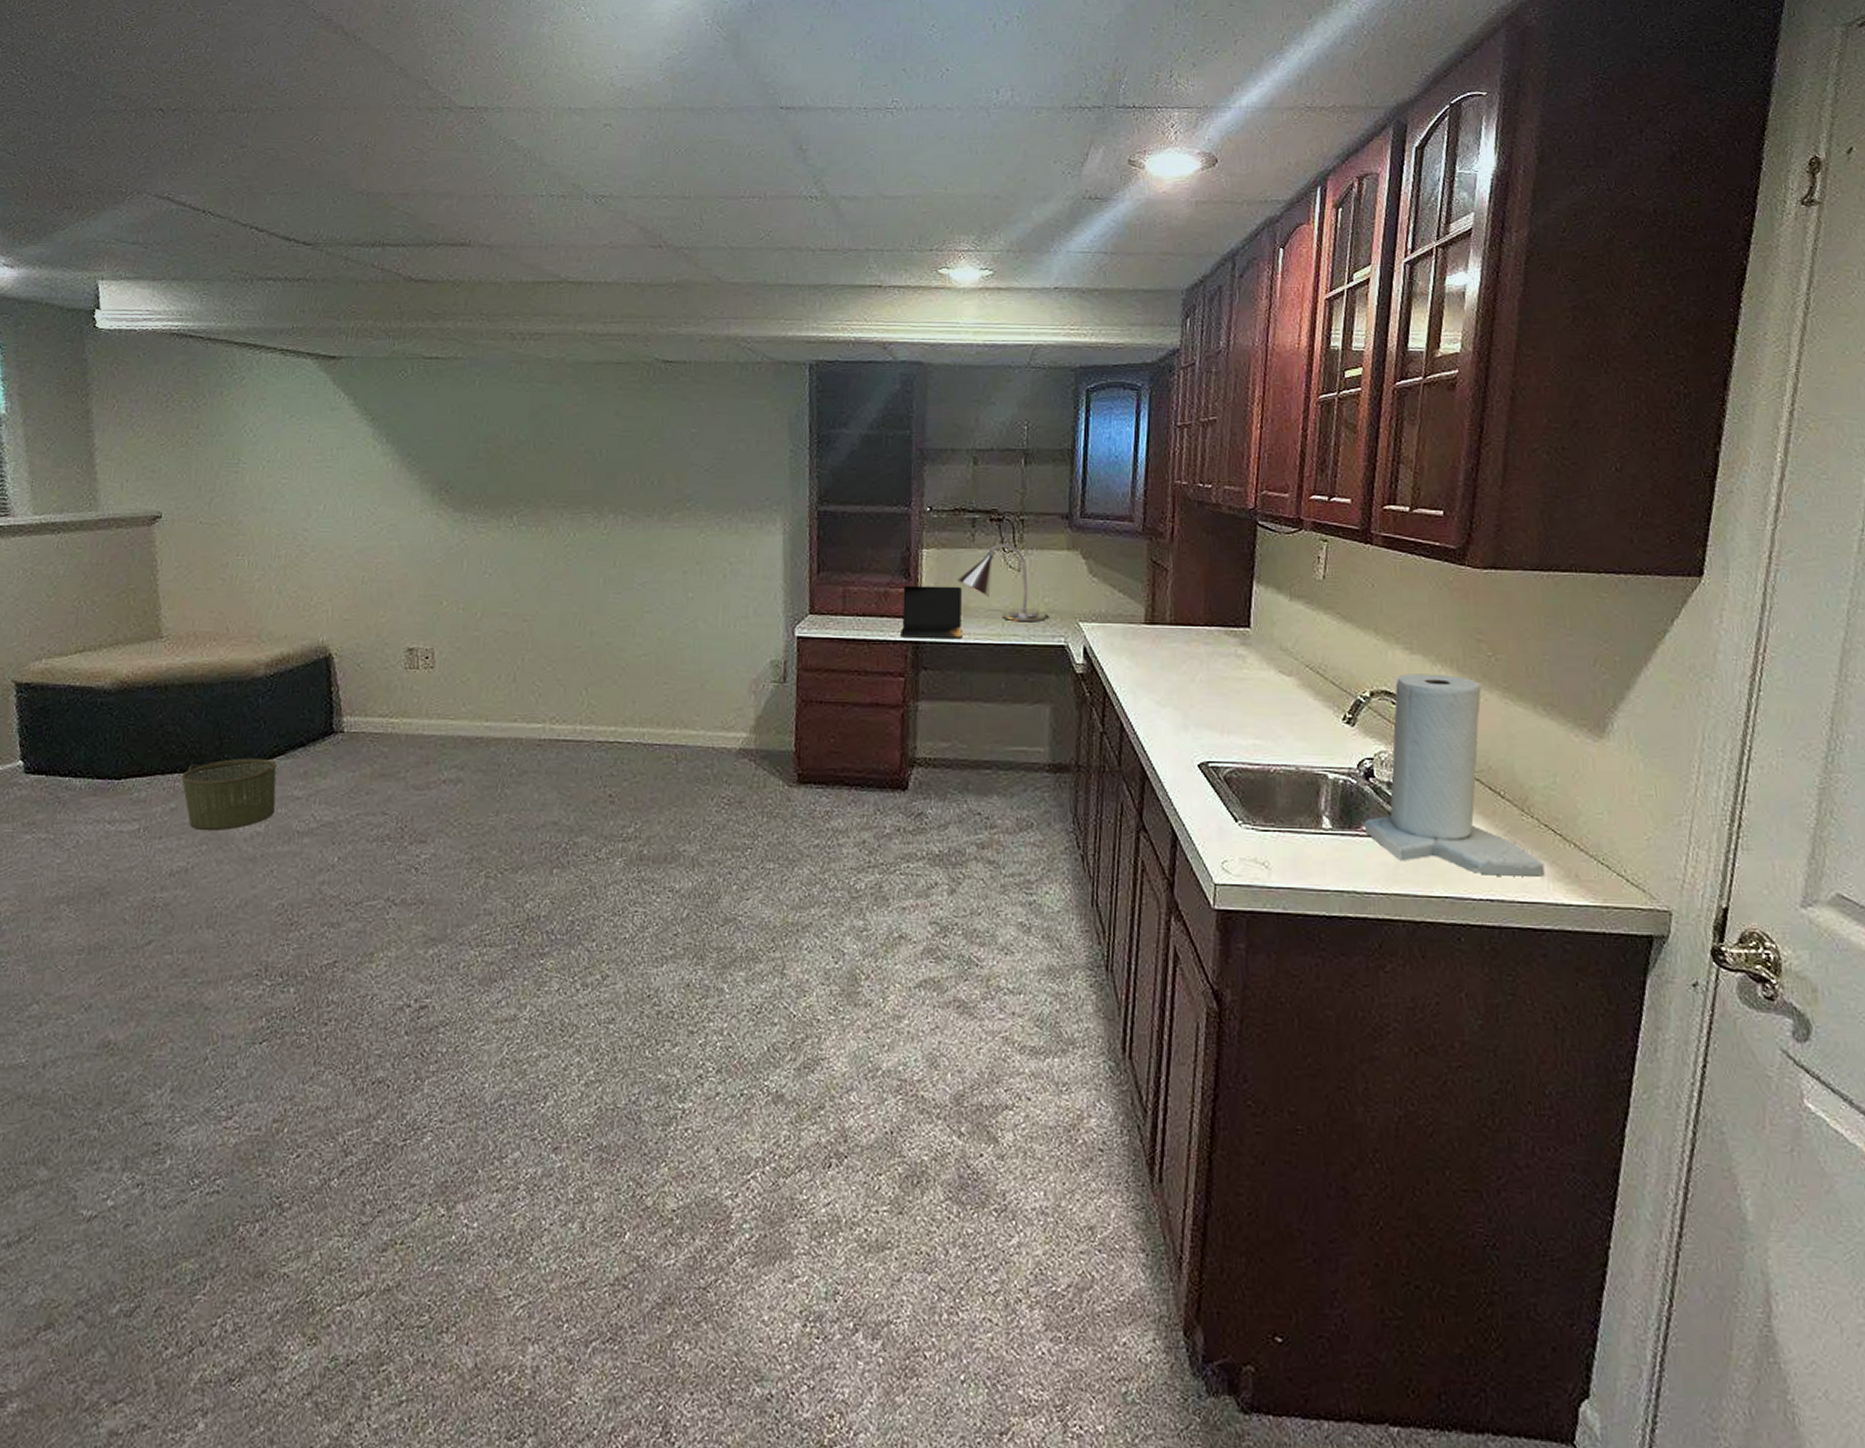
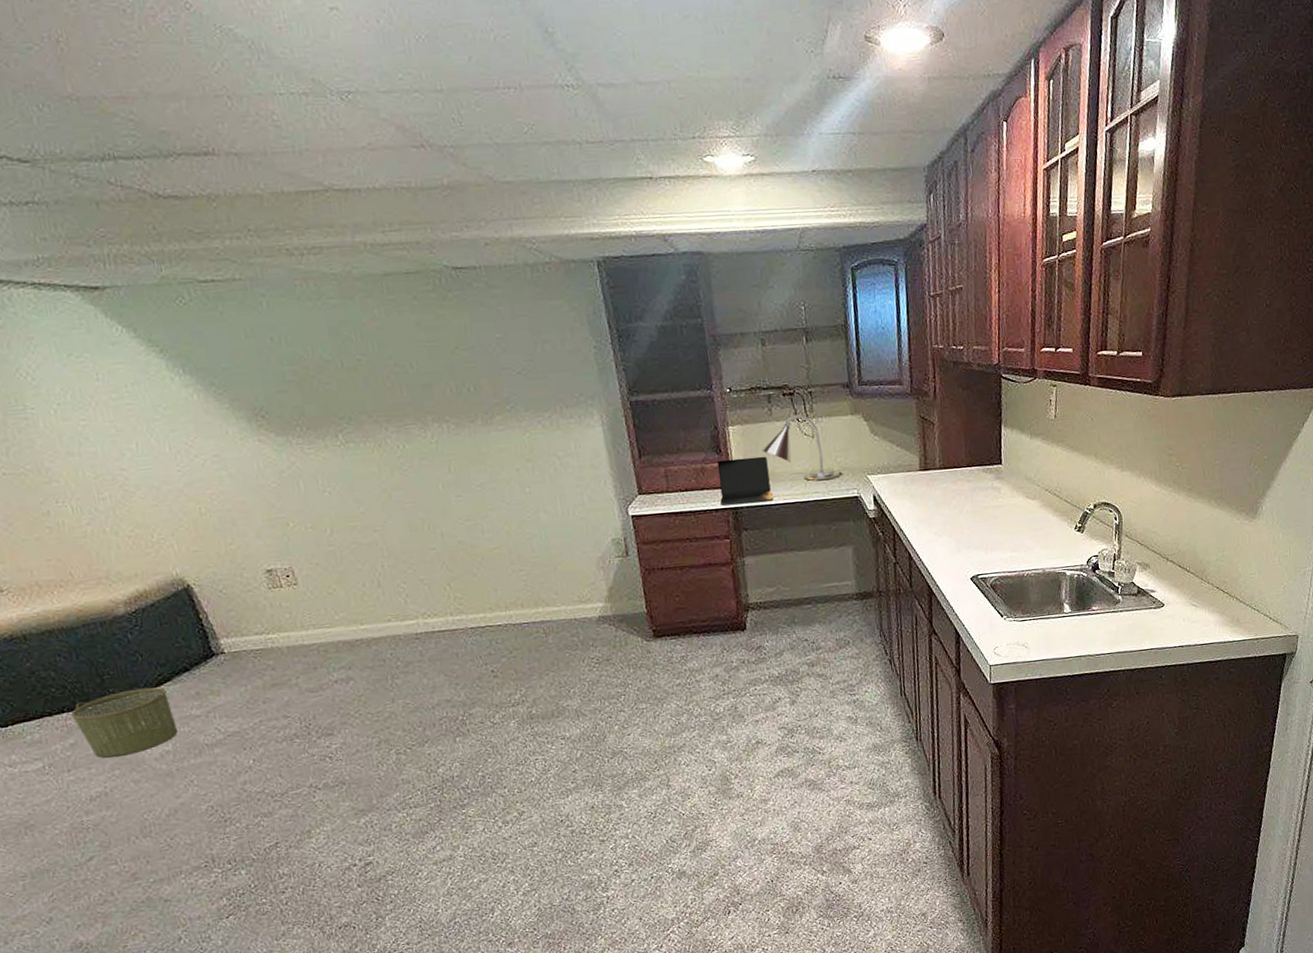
paper towel: present [1363,674,1545,877] -> none [1093,484,1217,629]

